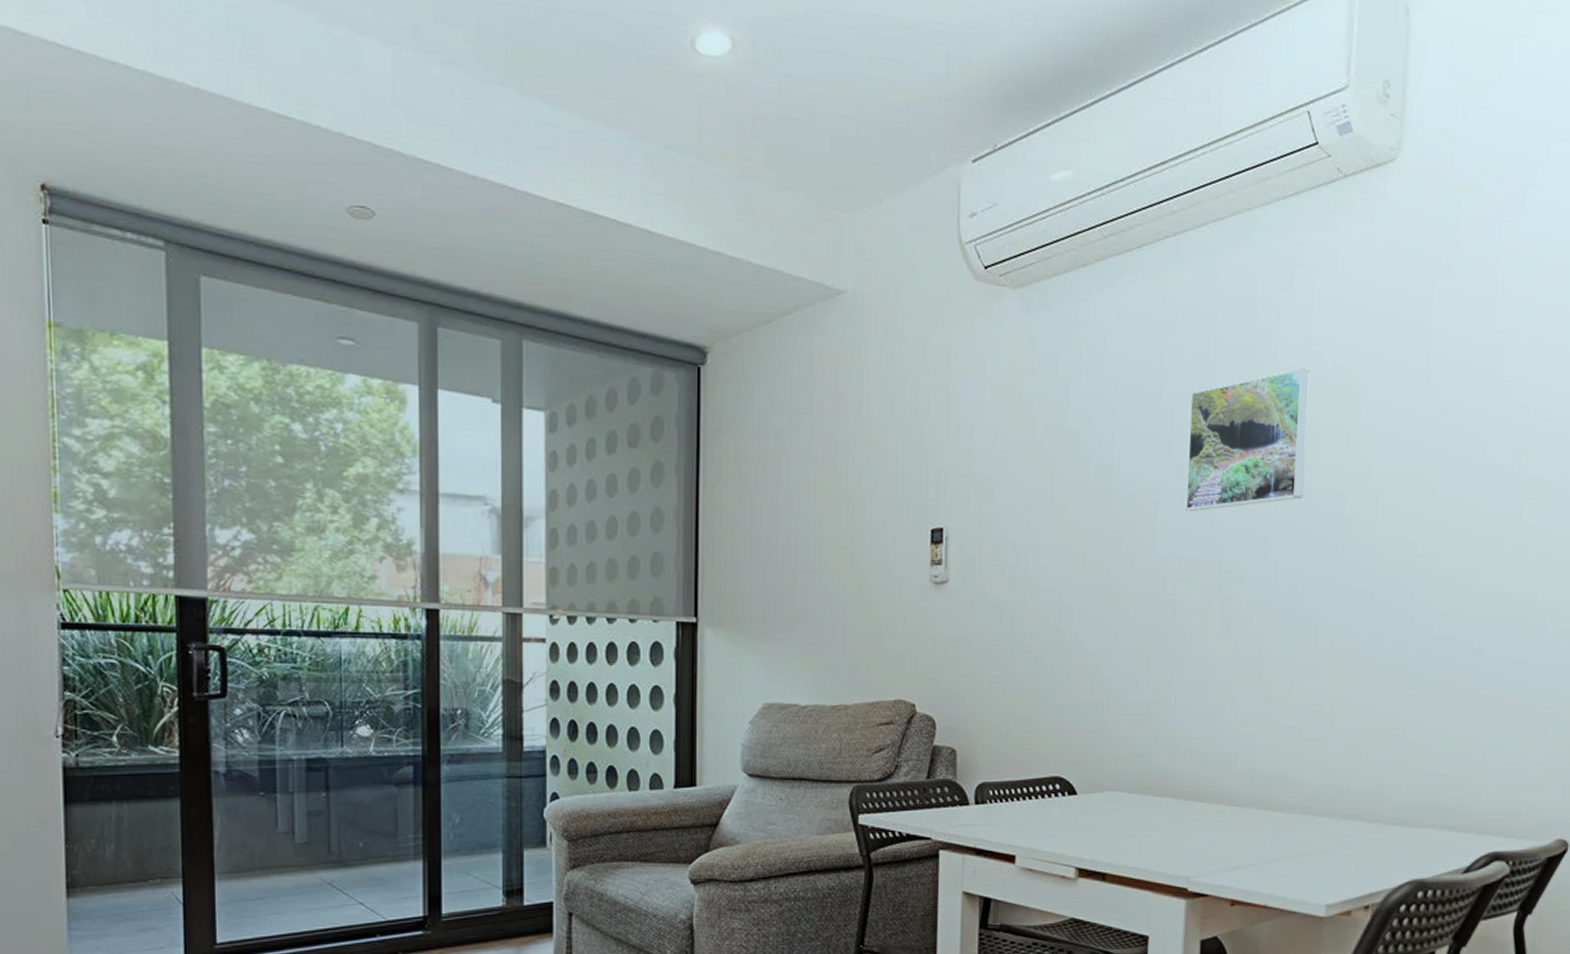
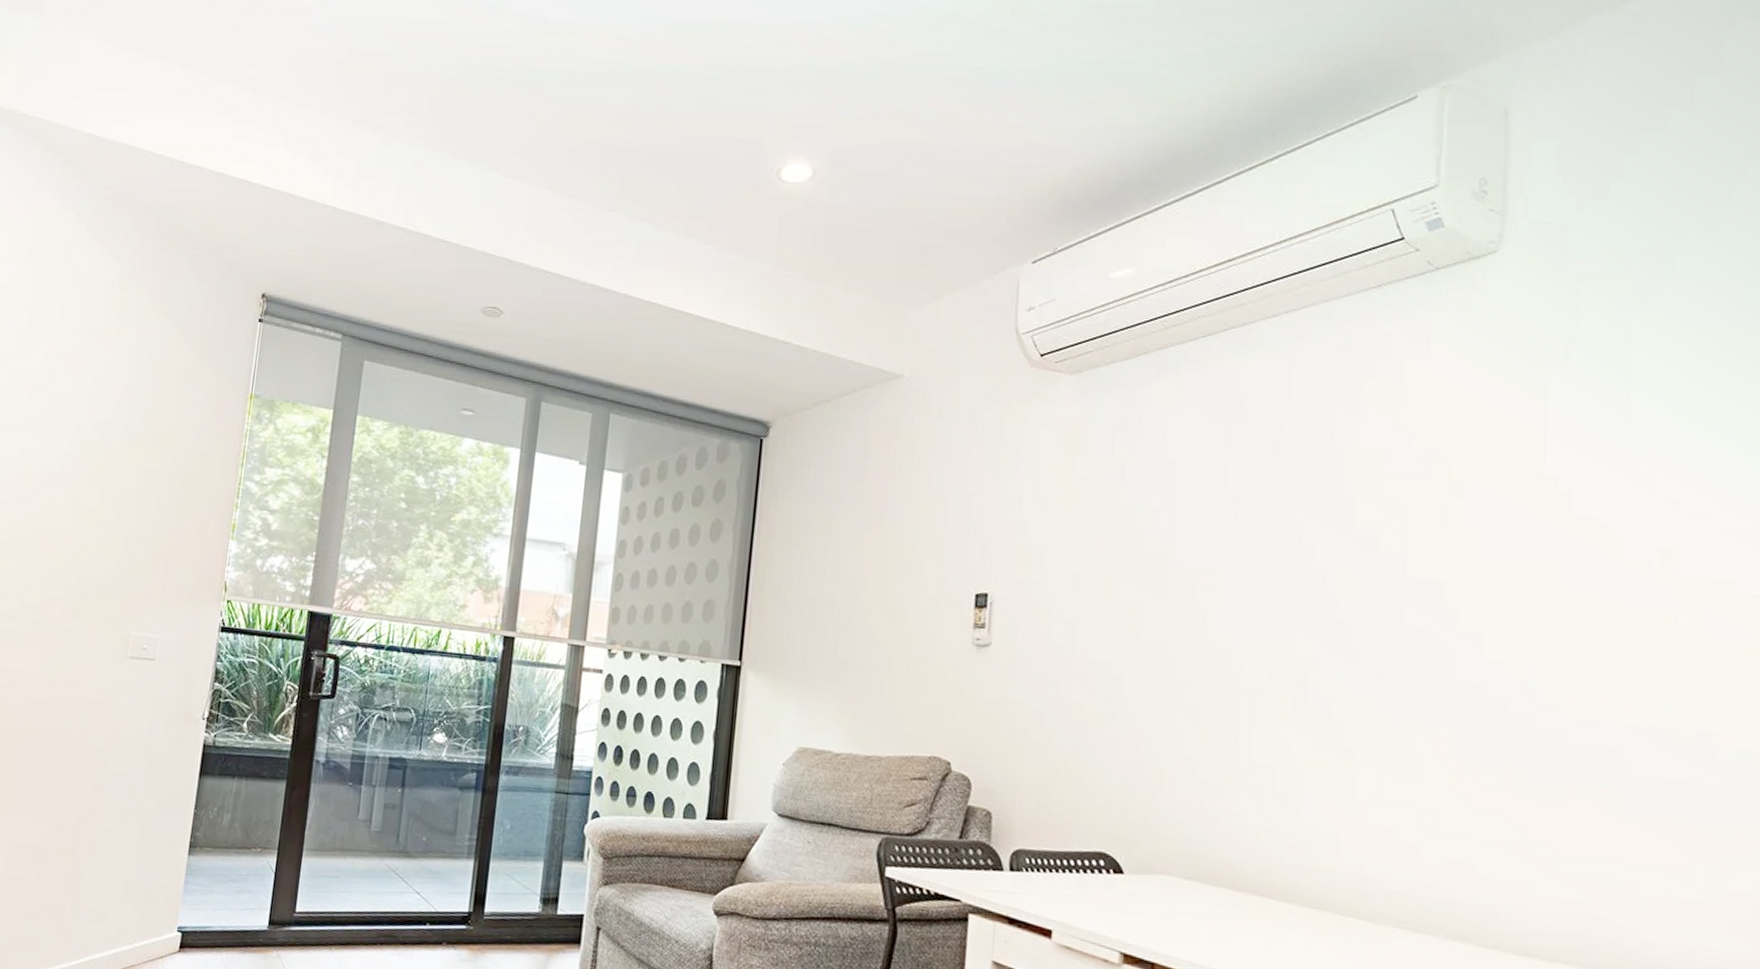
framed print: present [1184,368,1310,512] -> none [1251,454,1398,593]

